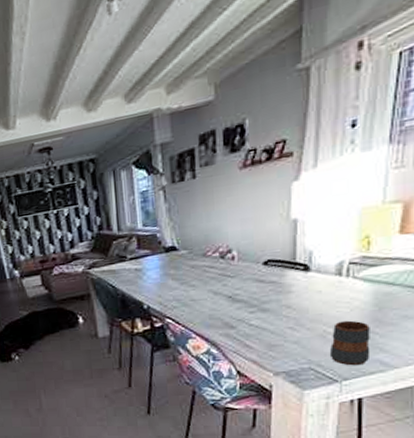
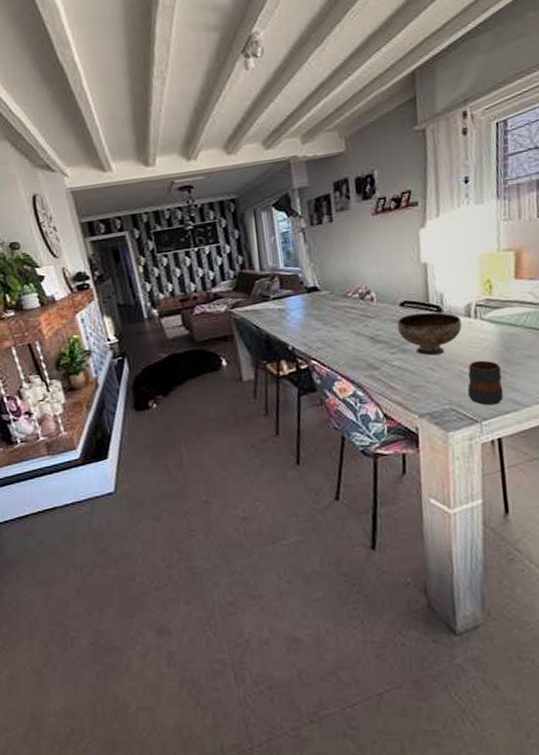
bowl: none [258,270,330,315] -> present [396,312,462,356]

